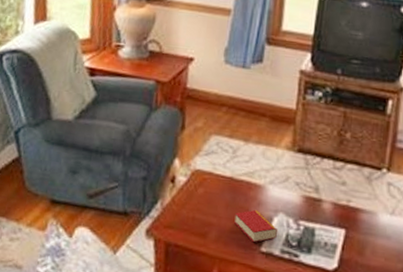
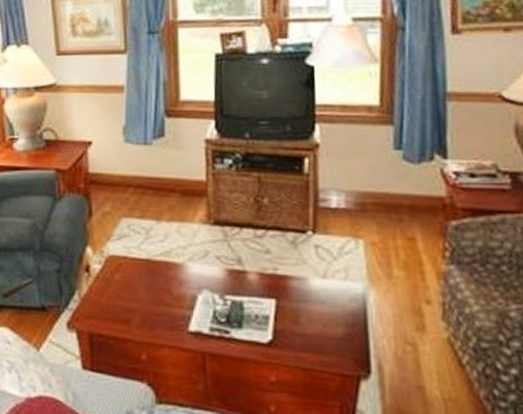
book: present [234,209,278,243] -> none [157,289,205,324]

